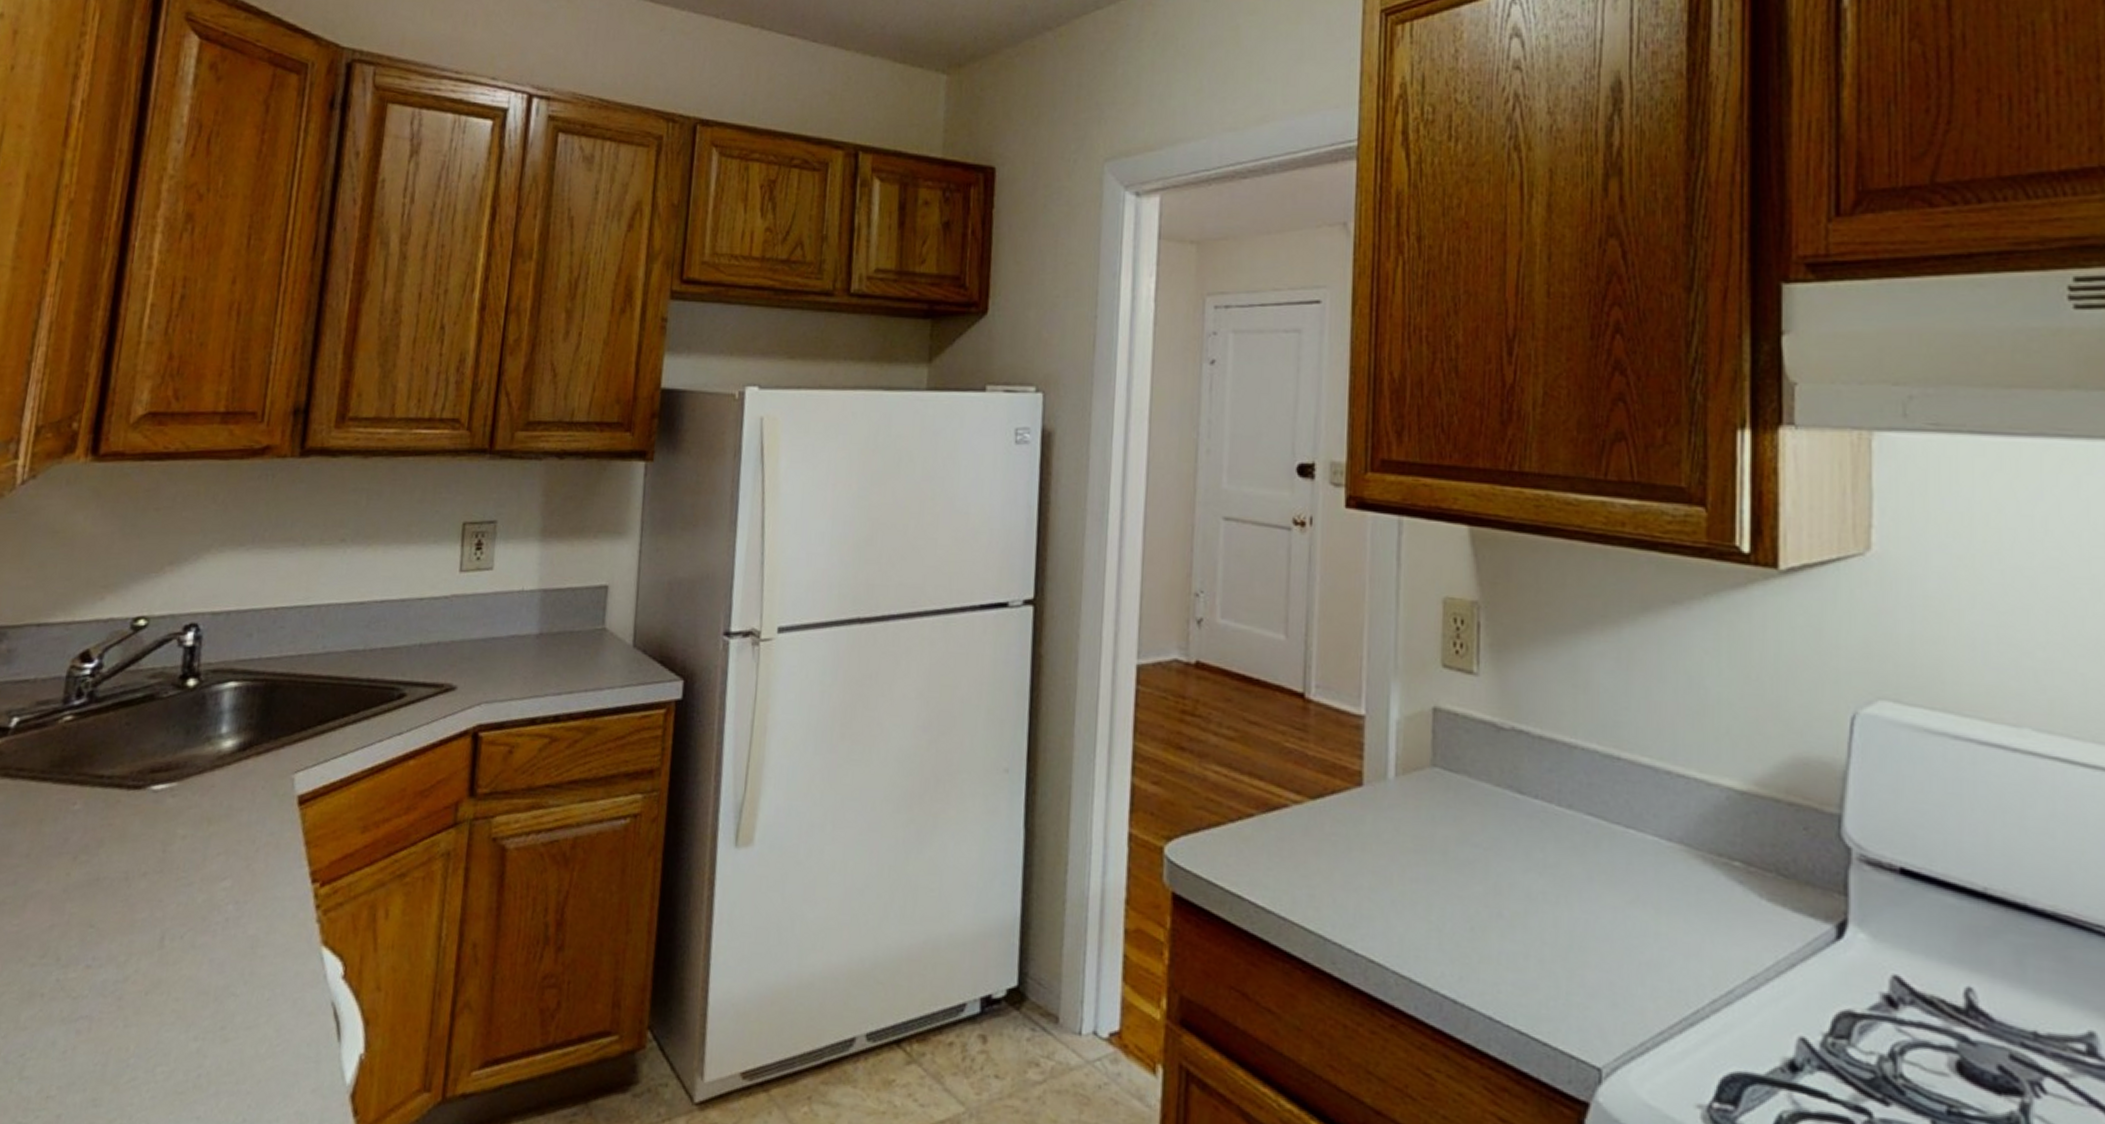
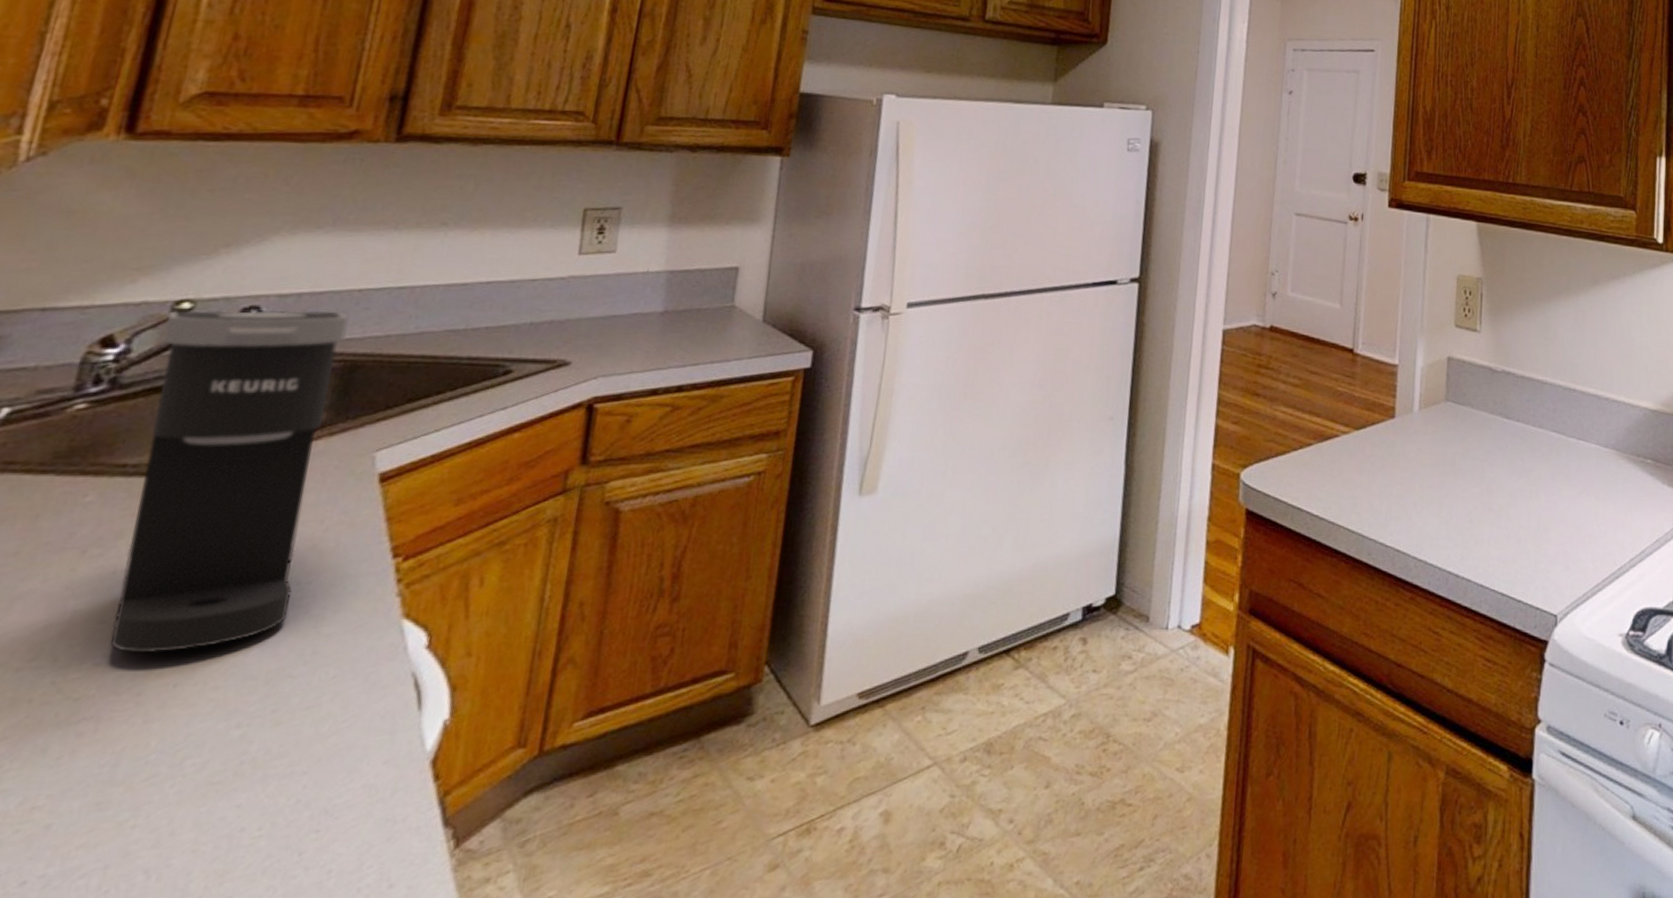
coffee maker: none [97,627,268,961] -> present [109,310,349,654]

